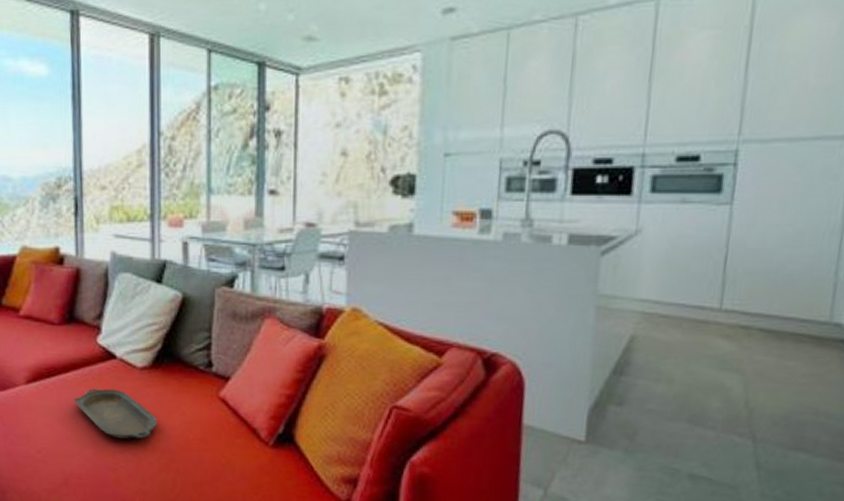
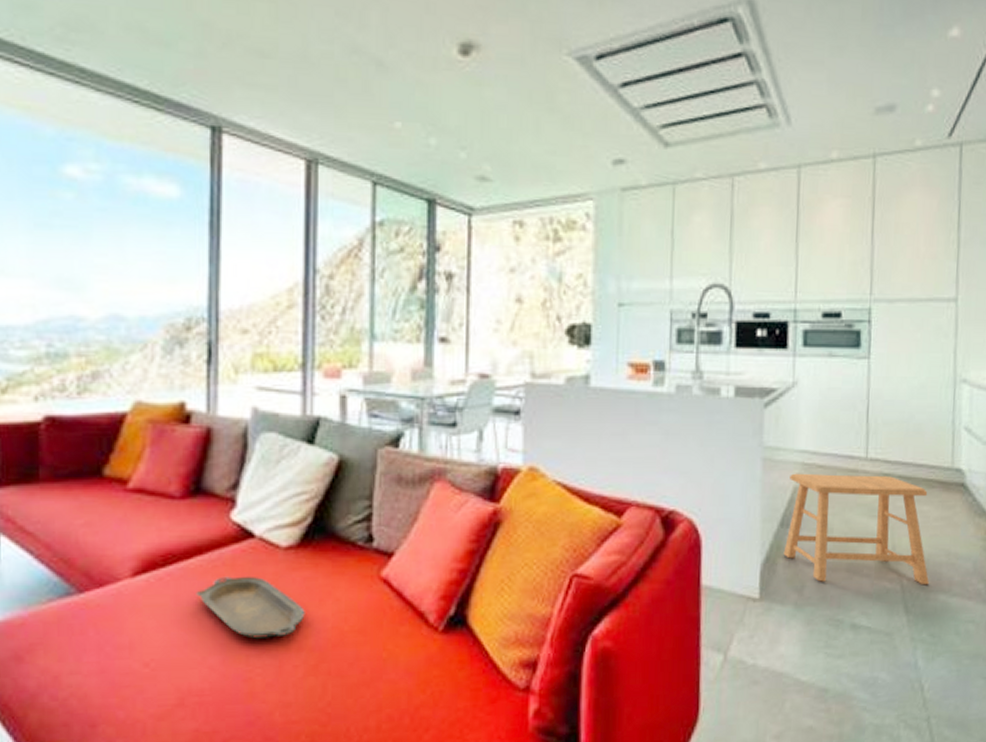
stool: none [615,322,796,443] -> present [783,473,929,585]

